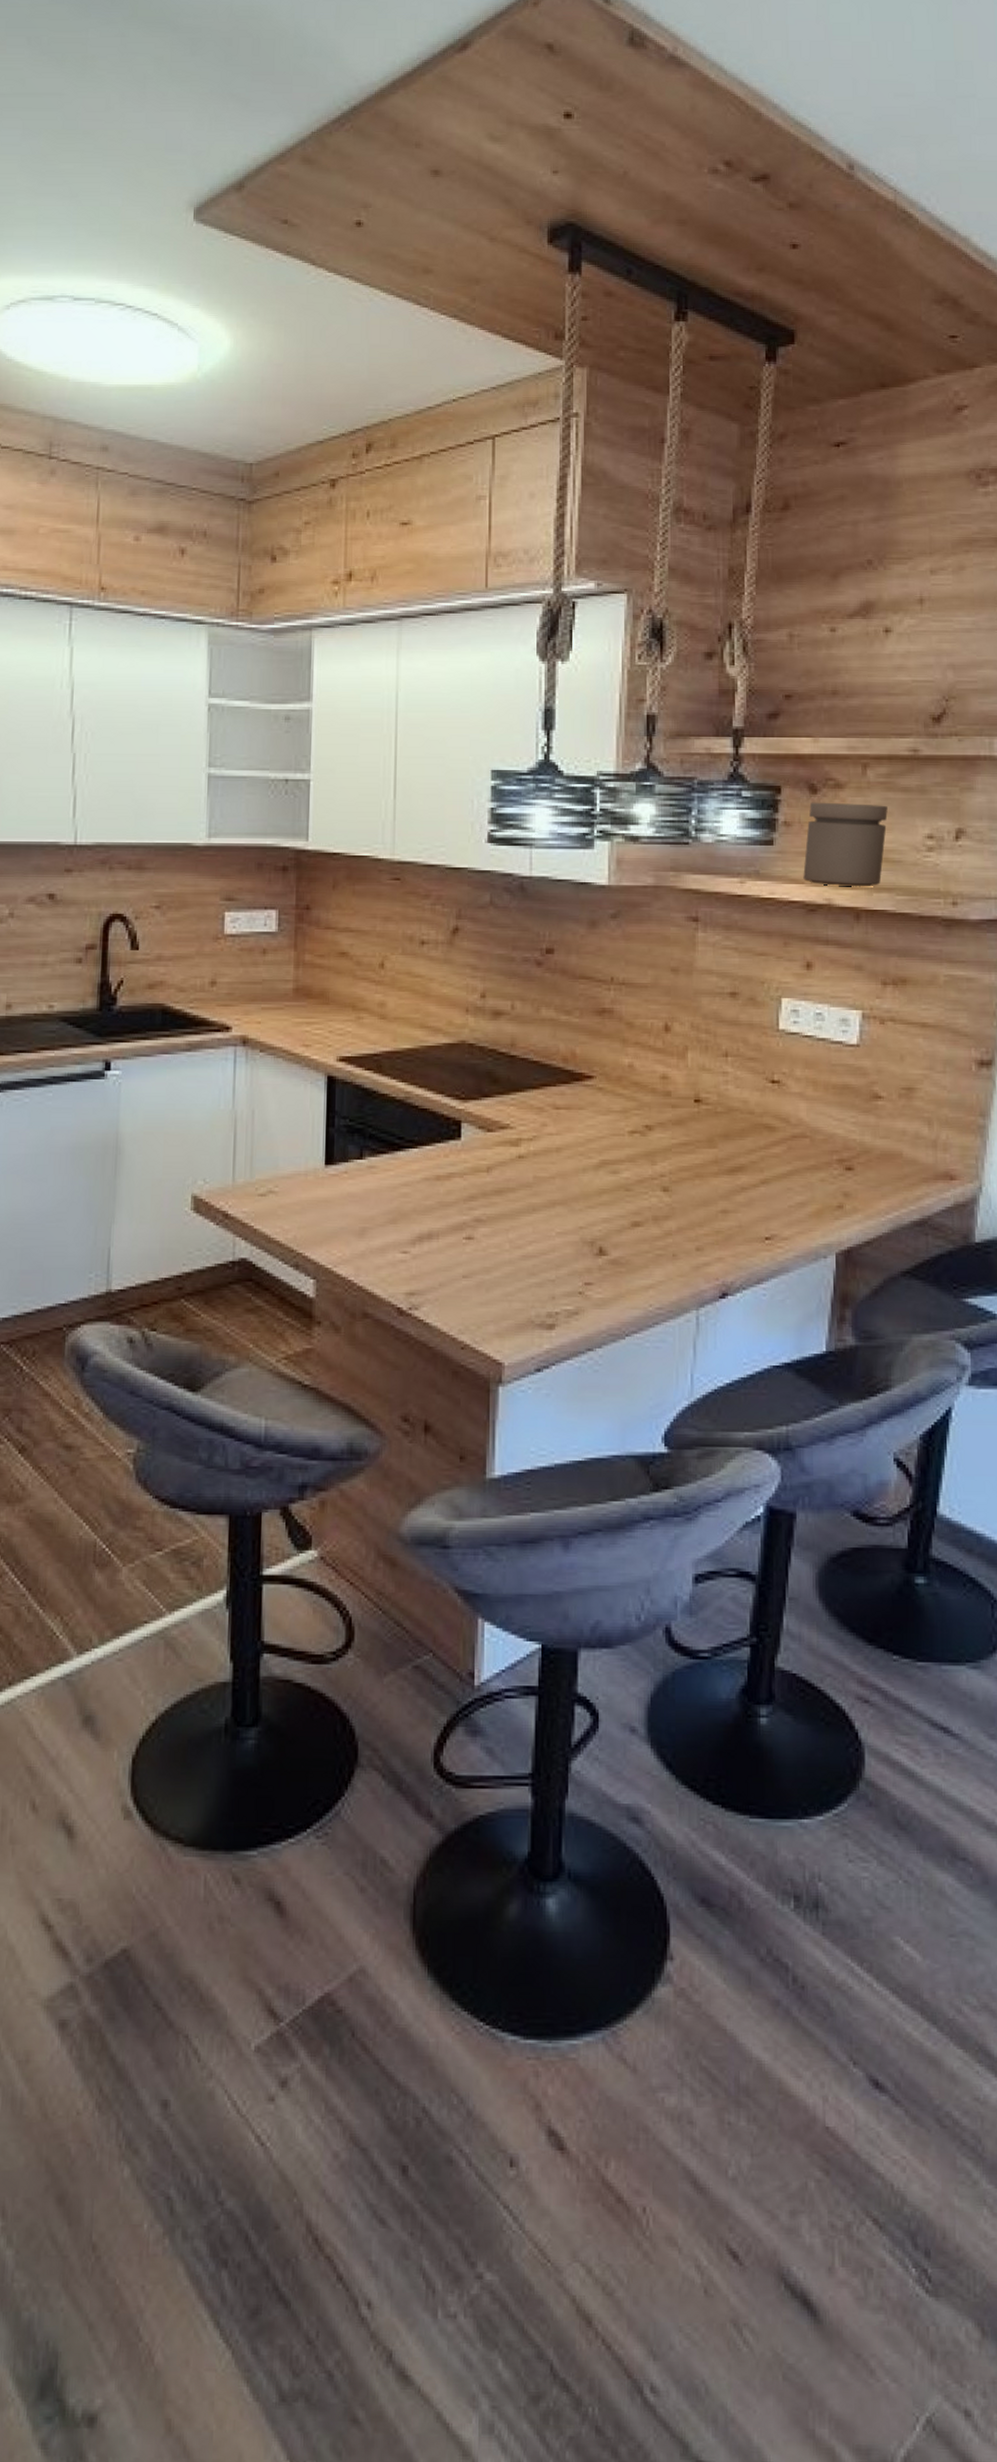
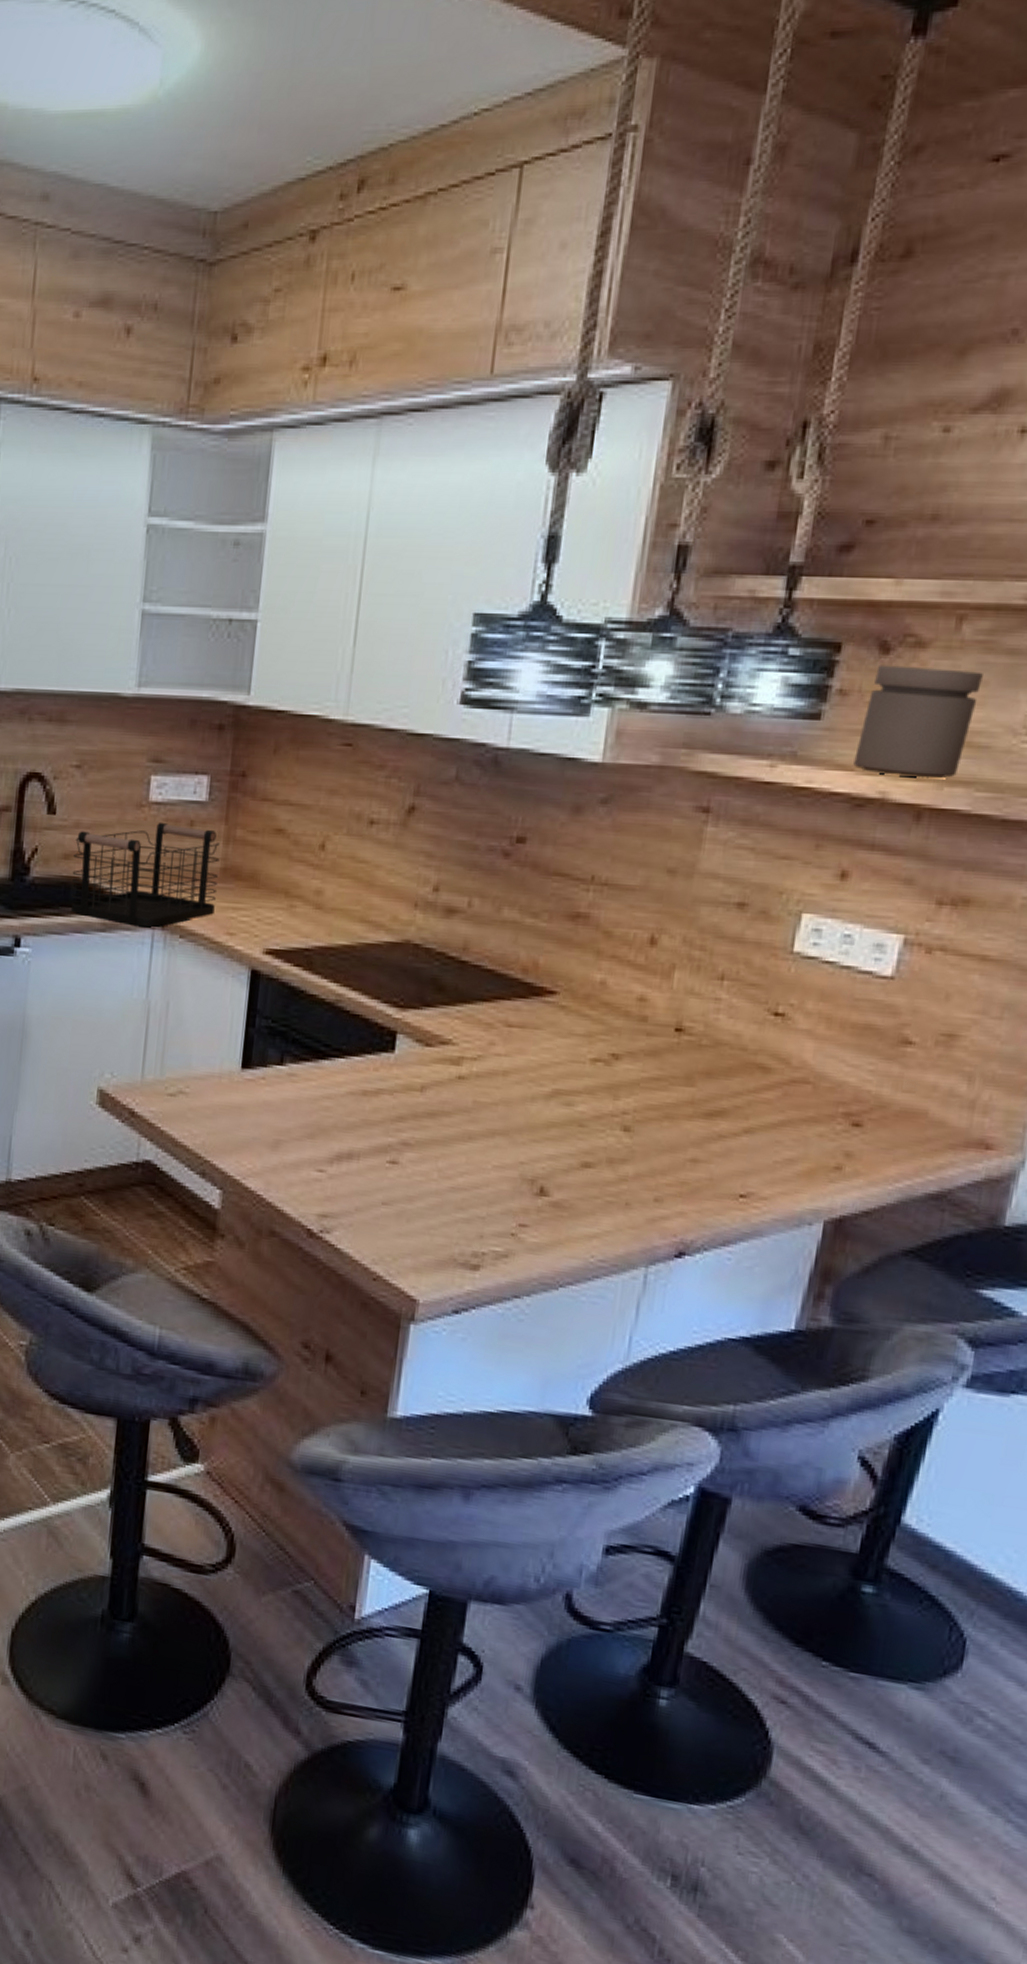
dish rack: none [156,951,291,1045] -> present [70,822,220,928]

